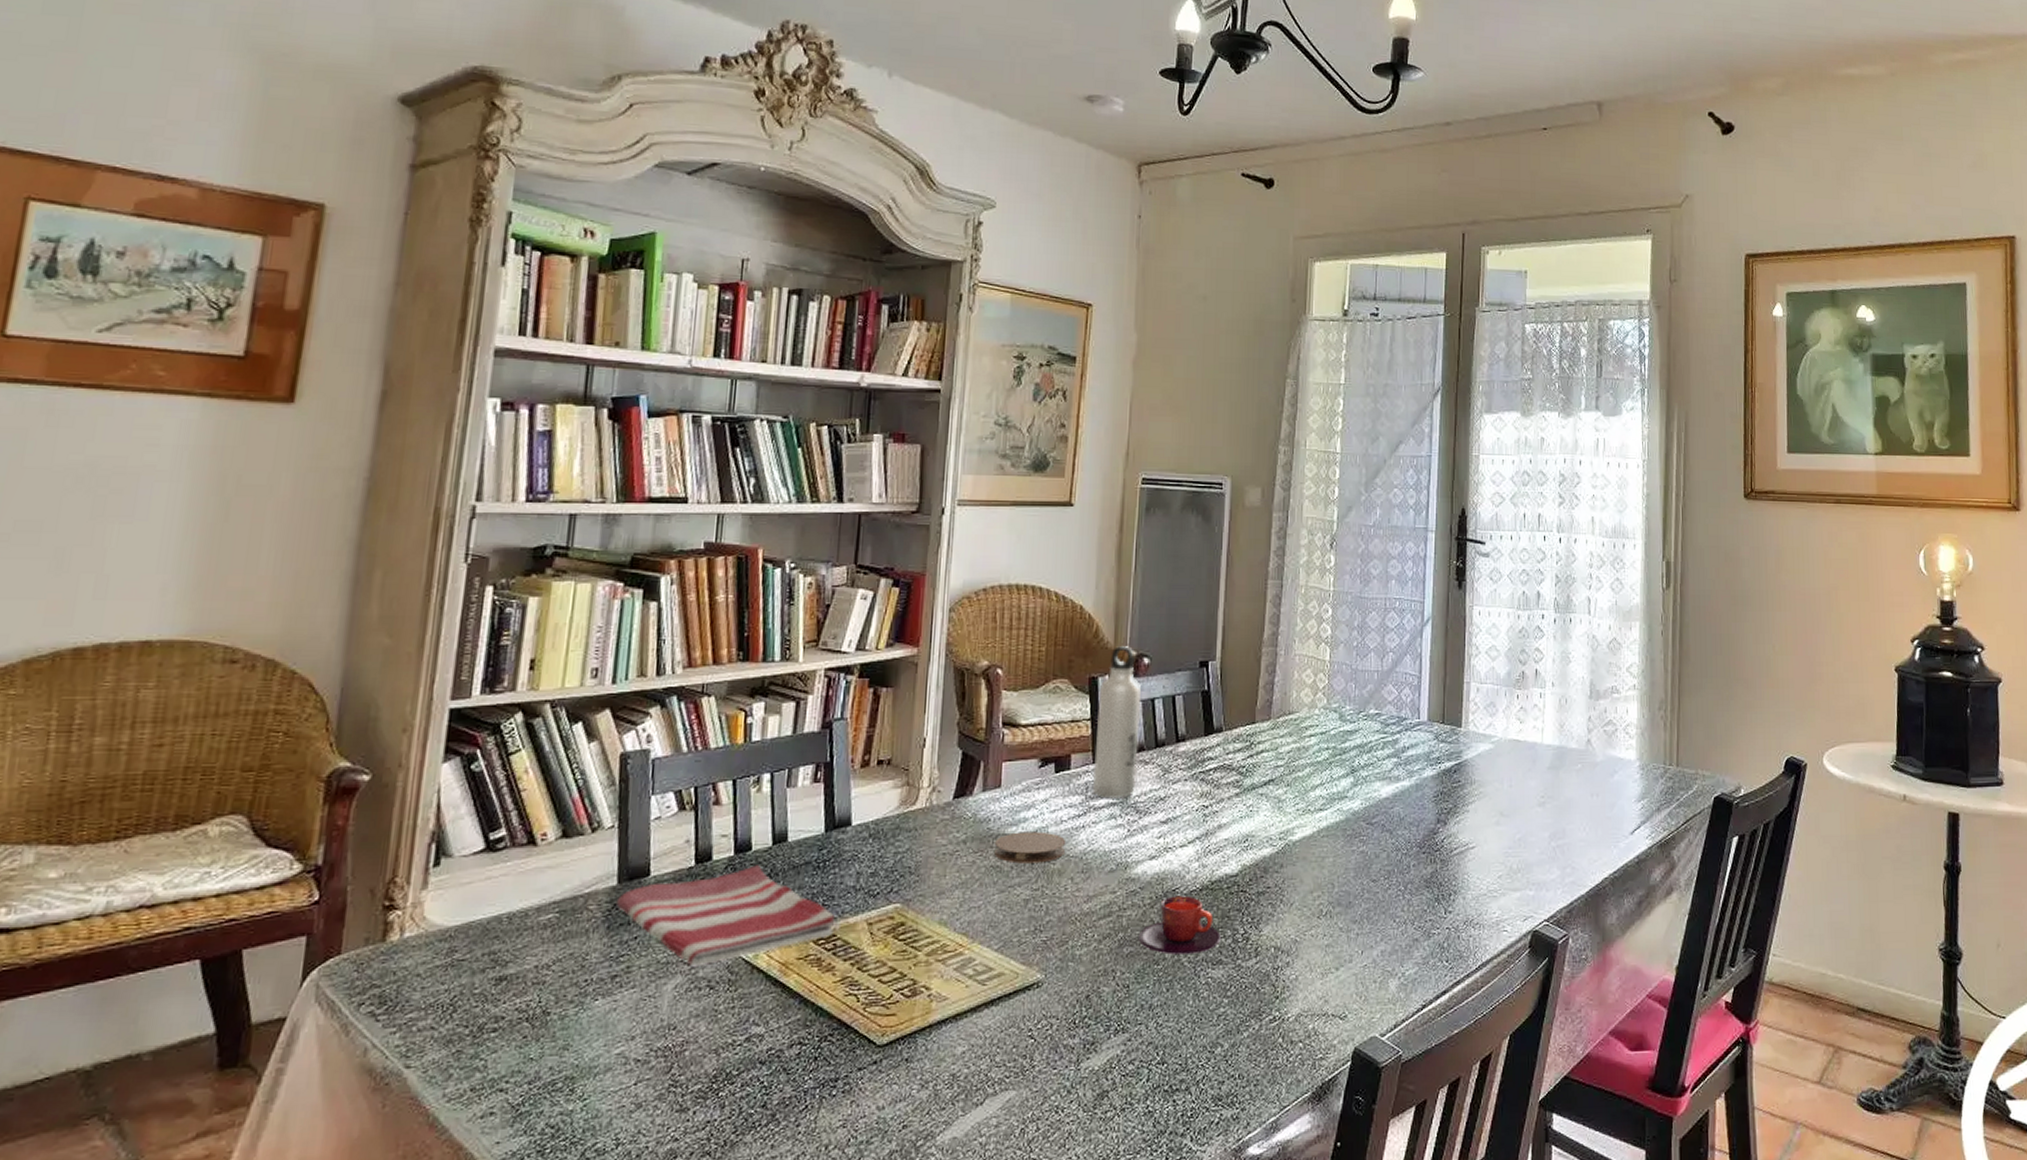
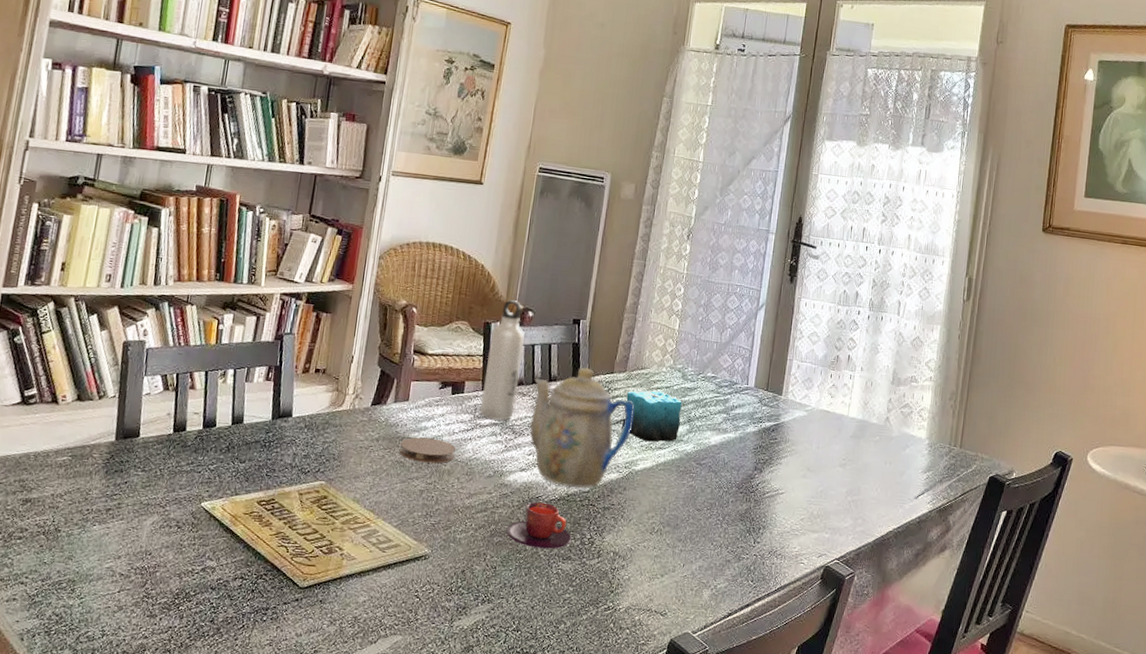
dish towel: present [616,865,836,967] -> none [113,438,275,510]
teapot: none [1156,720,1285,873] -> present [529,367,635,489]
candle: none [1271,728,1342,803] -> present [622,382,682,442]

